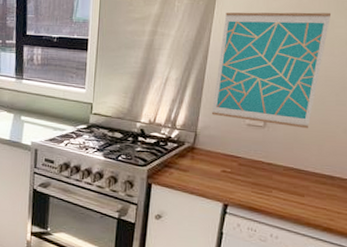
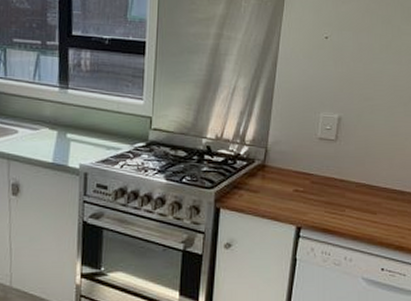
wall art: present [211,12,332,129] -> none [282,15,398,142]

